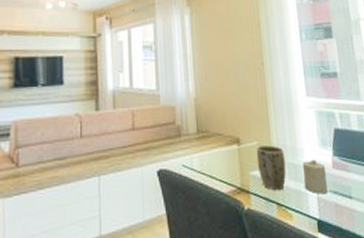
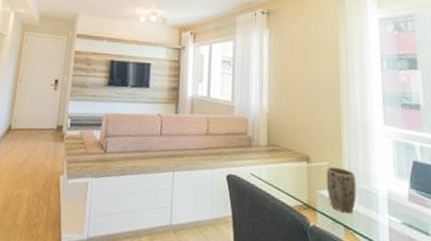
candle: present [303,159,329,195] -> none [375,188,402,226]

